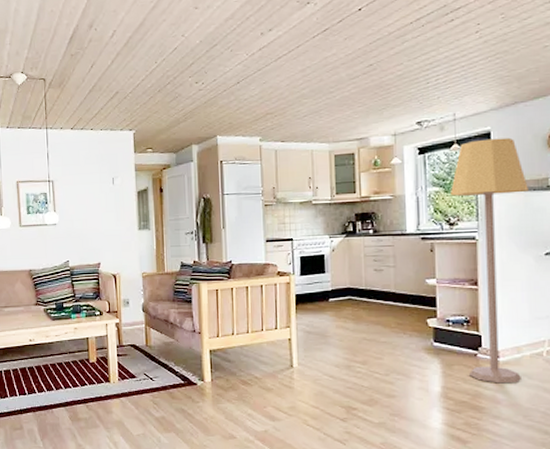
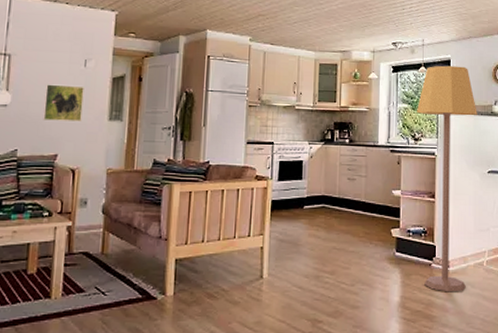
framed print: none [84,202,116,234] -> present [43,84,84,122]

